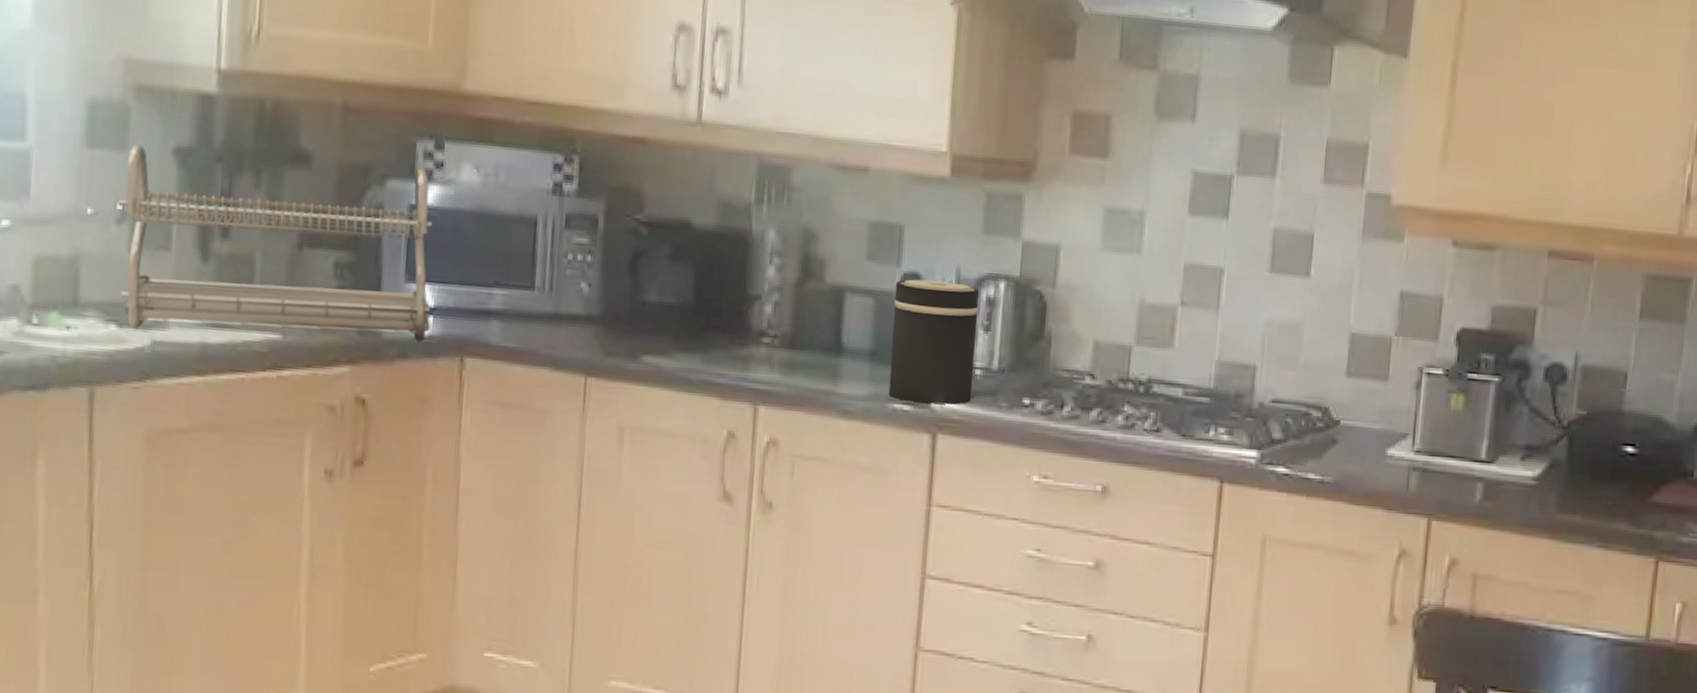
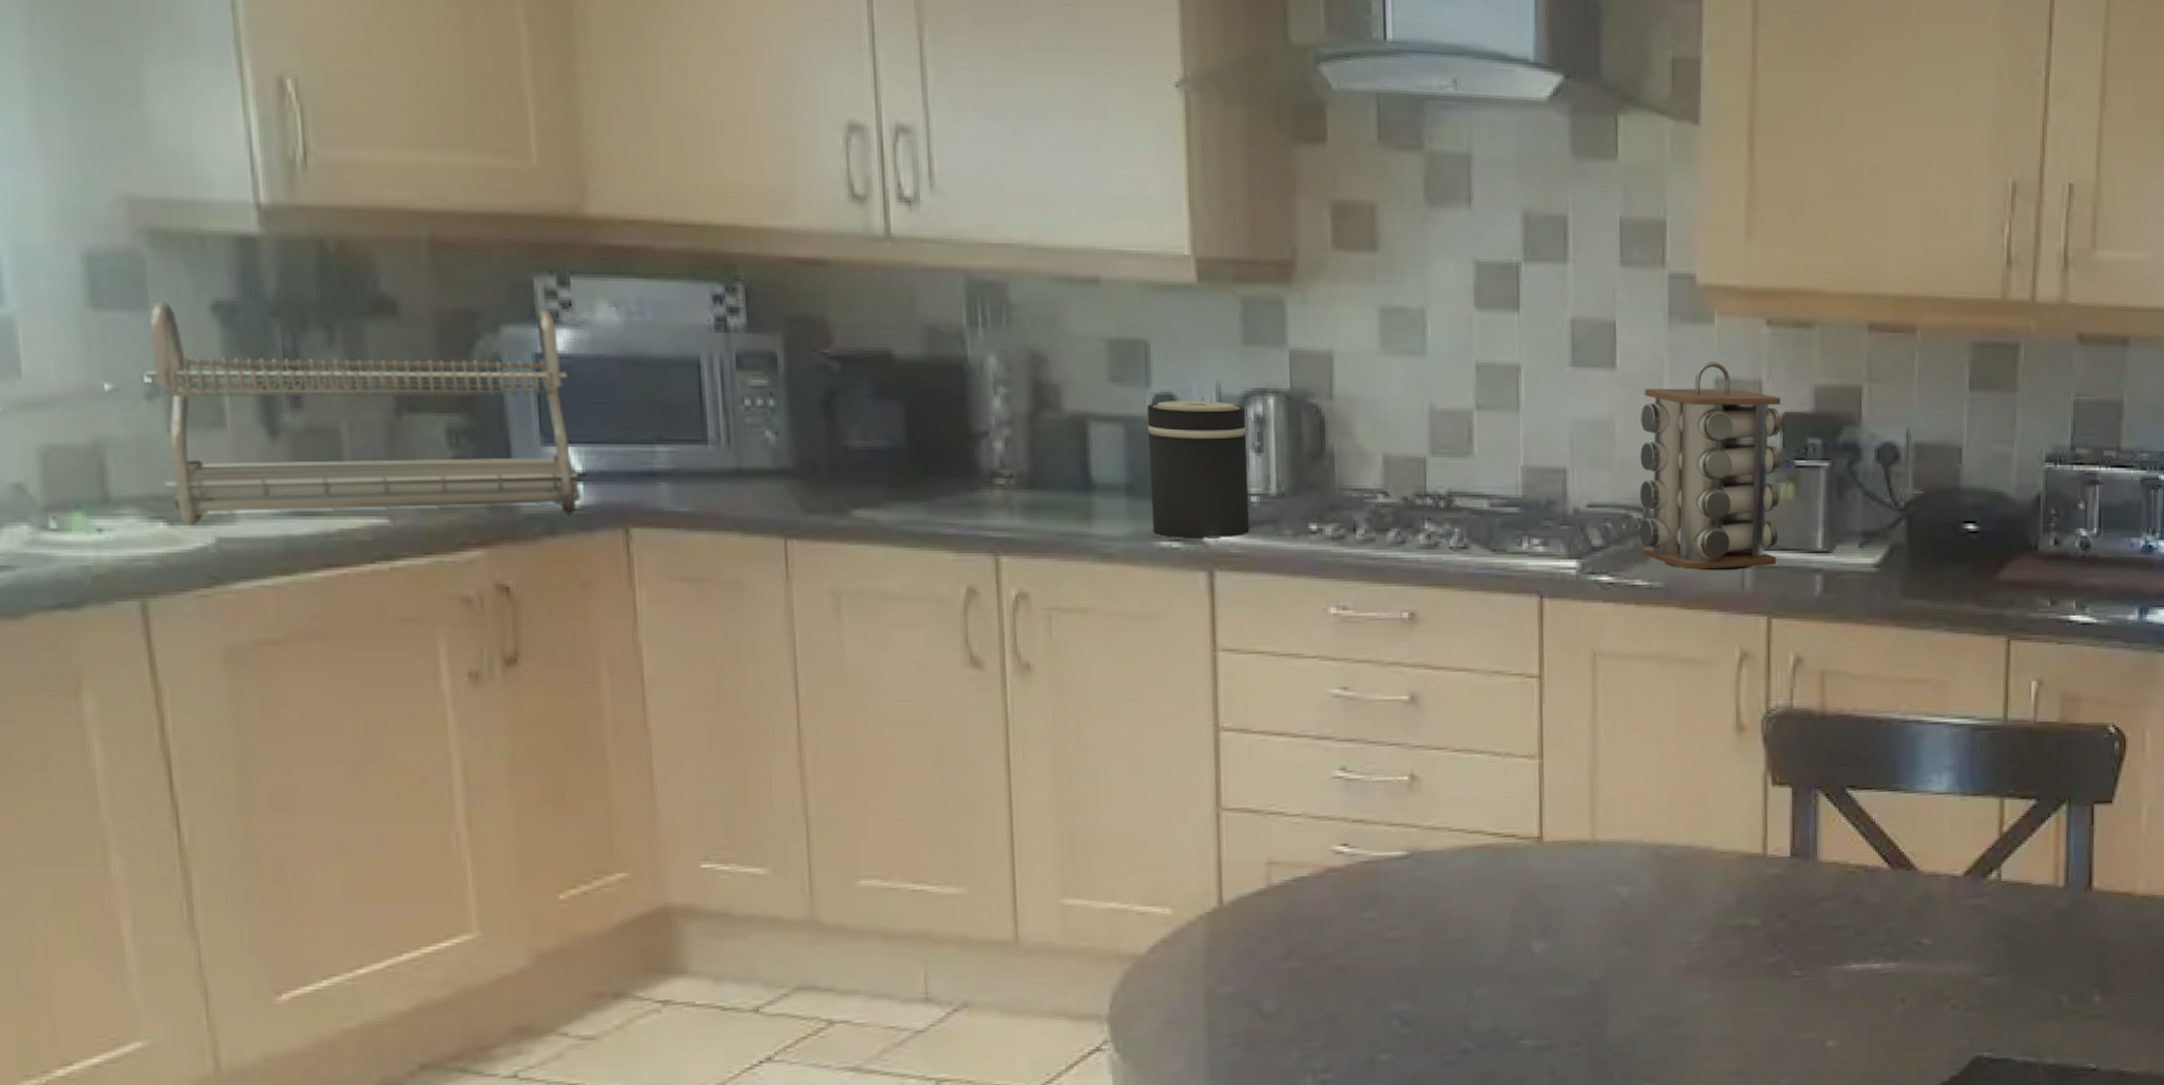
spice rack: none [1316,276,1459,472] -> present [1639,362,1781,571]

